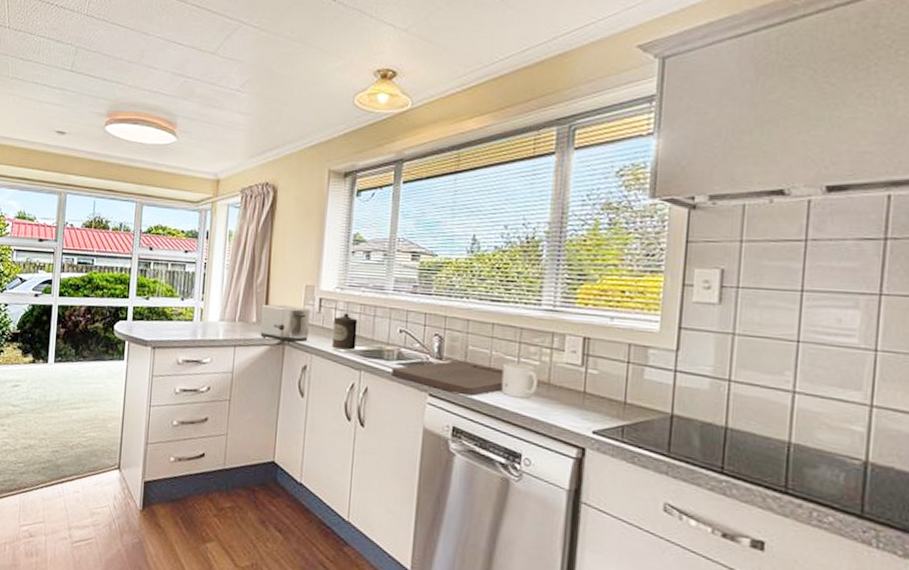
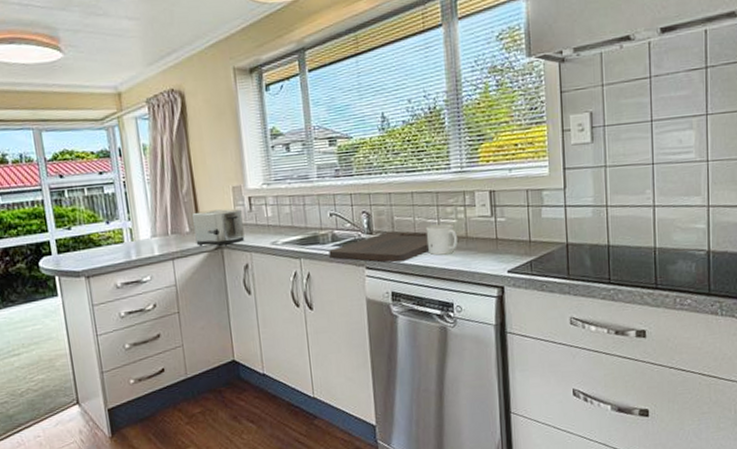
canister: present [332,313,358,350] -> none [266,206,292,243]

